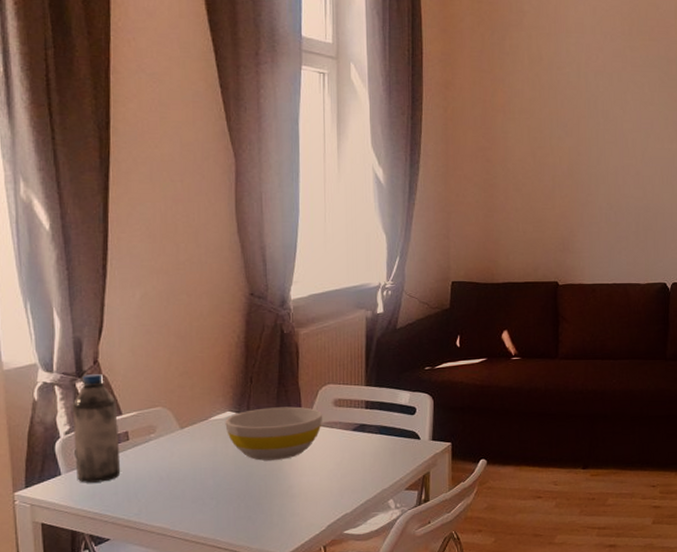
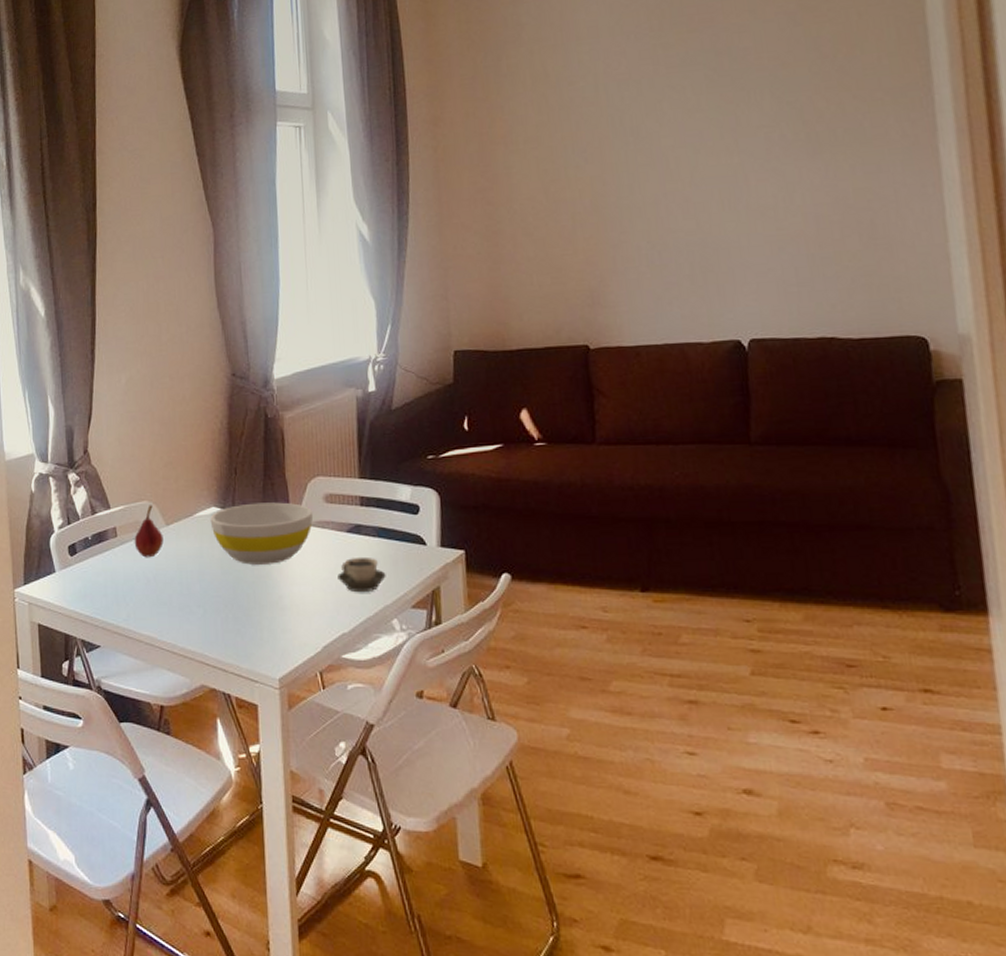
water bottle: present [72,373,121,483] -> none [65,463,110,582]
fruit: none [147,410,178,458] -> present [134,505,164,558]
cup: none [343,450,385,480] -> present [337,556,386,593]

